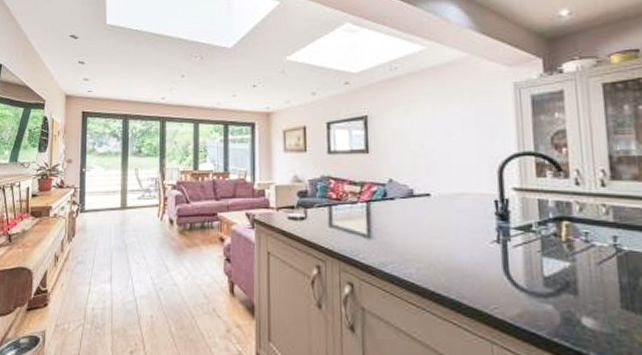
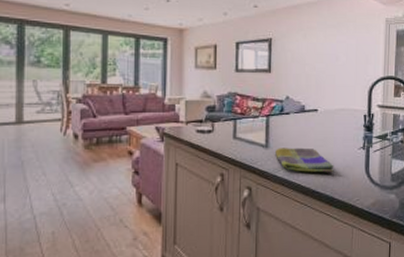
dish towel: none [380,238,459,272] -> present [275,147,334,173]

